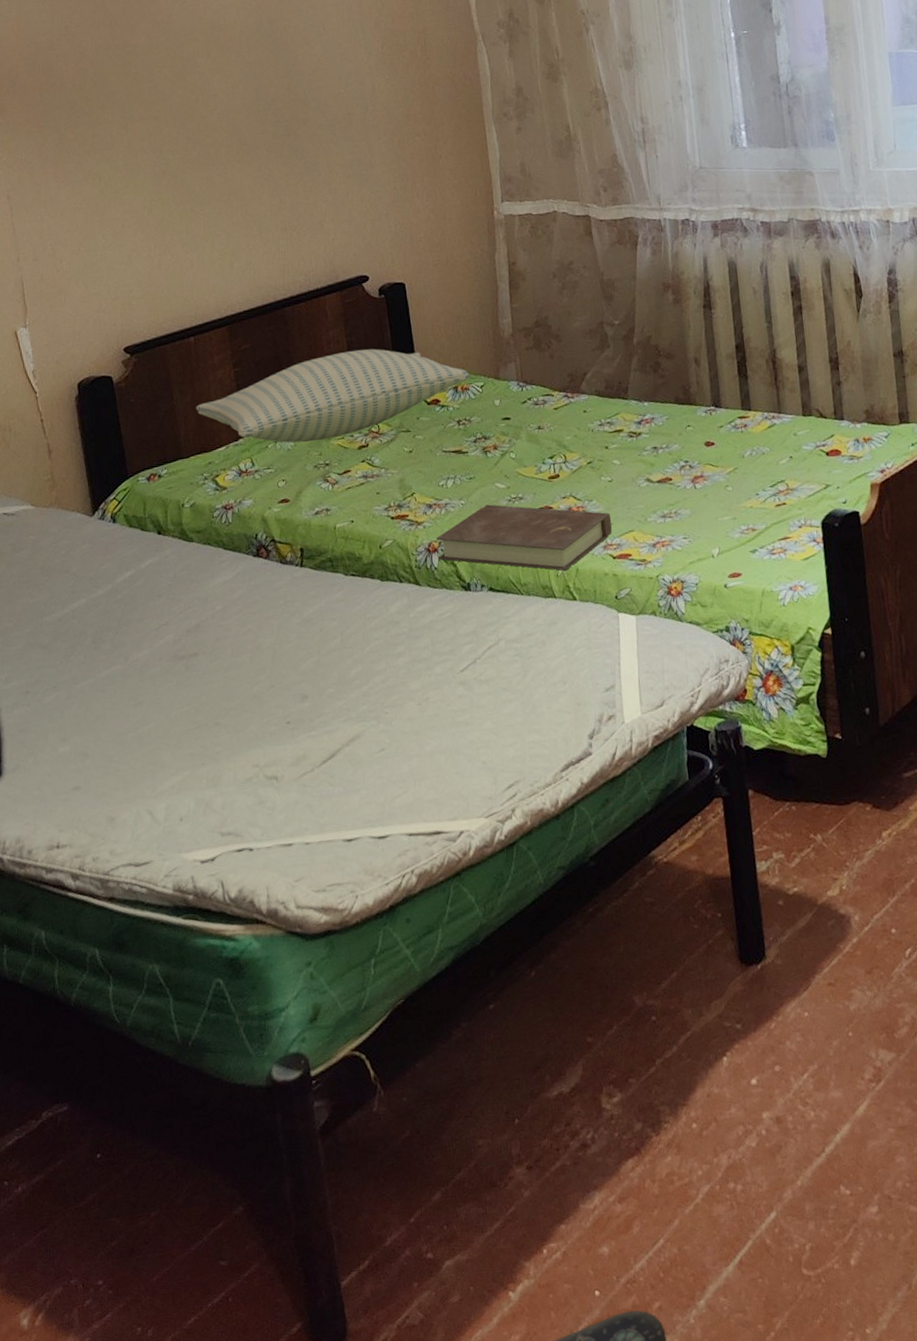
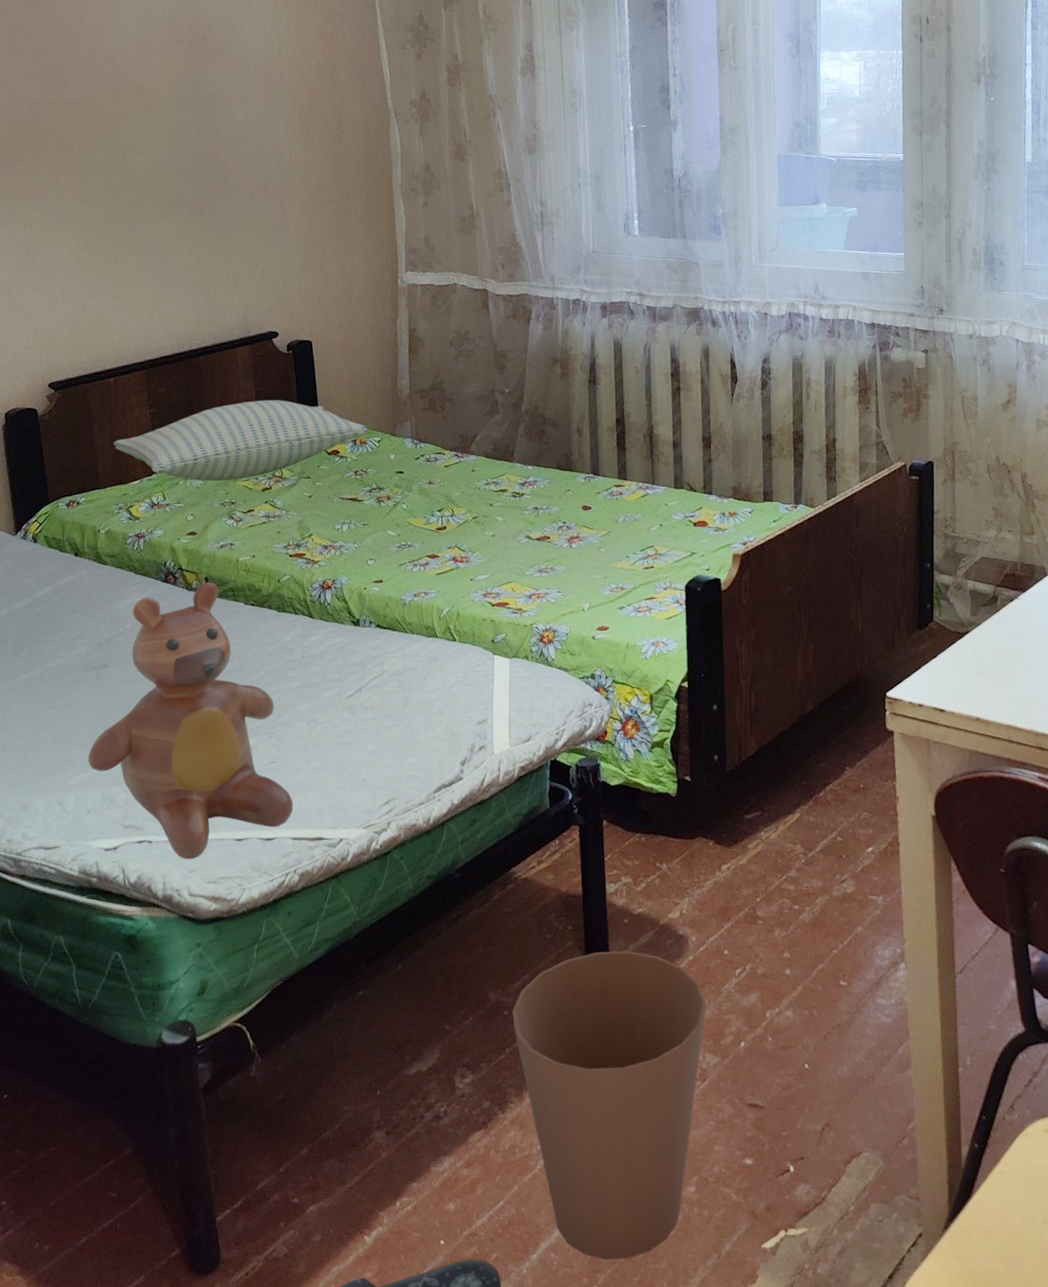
teddy bear: none [179,553,408,867] -> present [88,582,294,860]
book: present [436,504,613,571] -> none [330,549,493,614]
trash bin: none [660,936,877,1301] -> present [512,950,707,1260]

